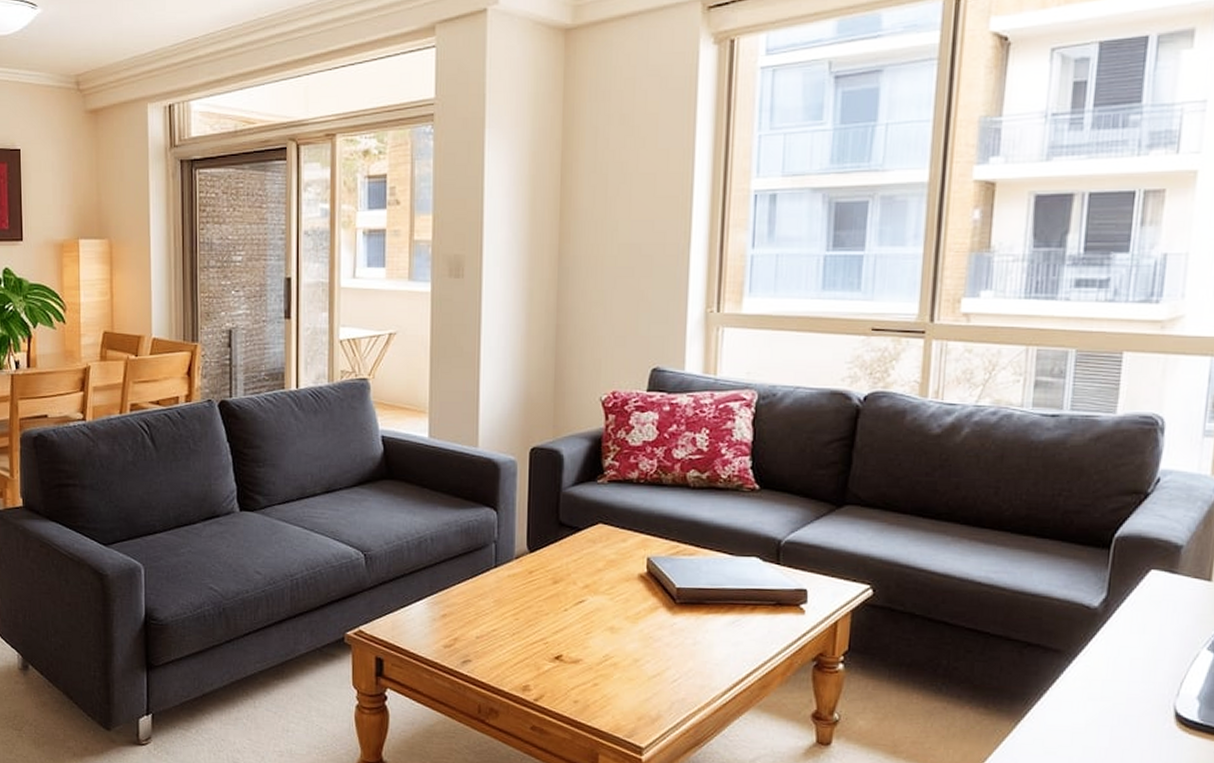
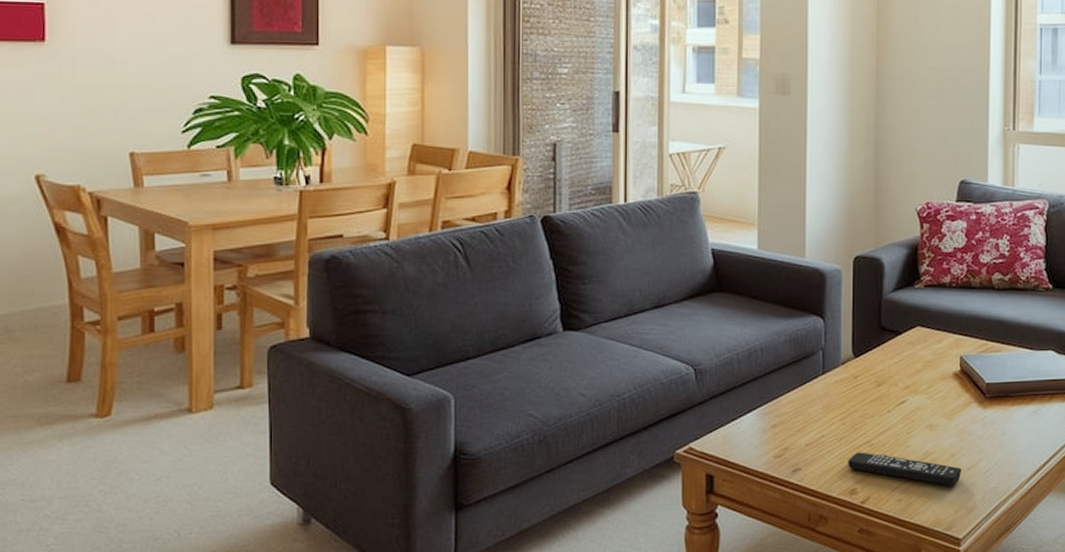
remote control: none [520,649,646,692] -> present [848,452,962,486]

